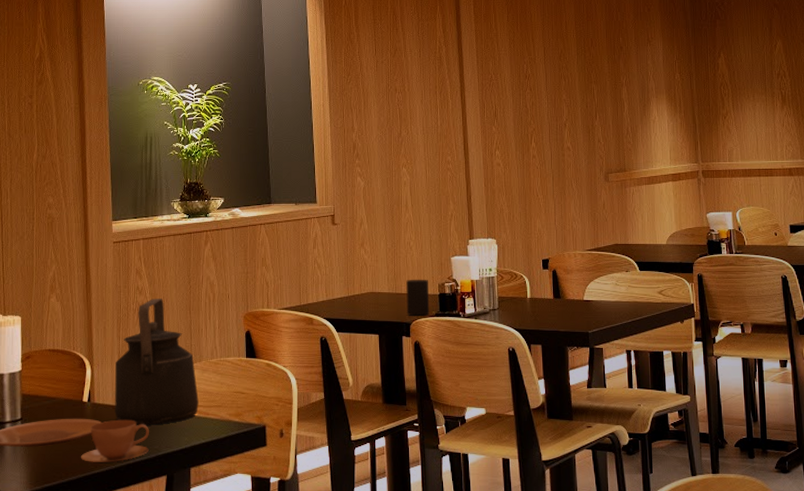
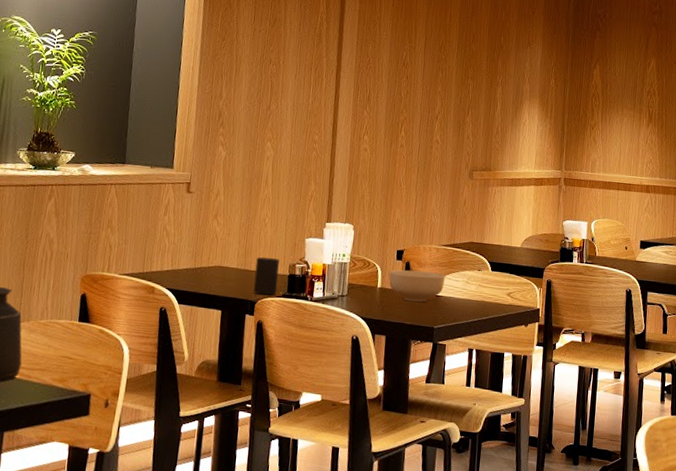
bowl: none [537,278,594,309] -> present [389,270,446,303]

